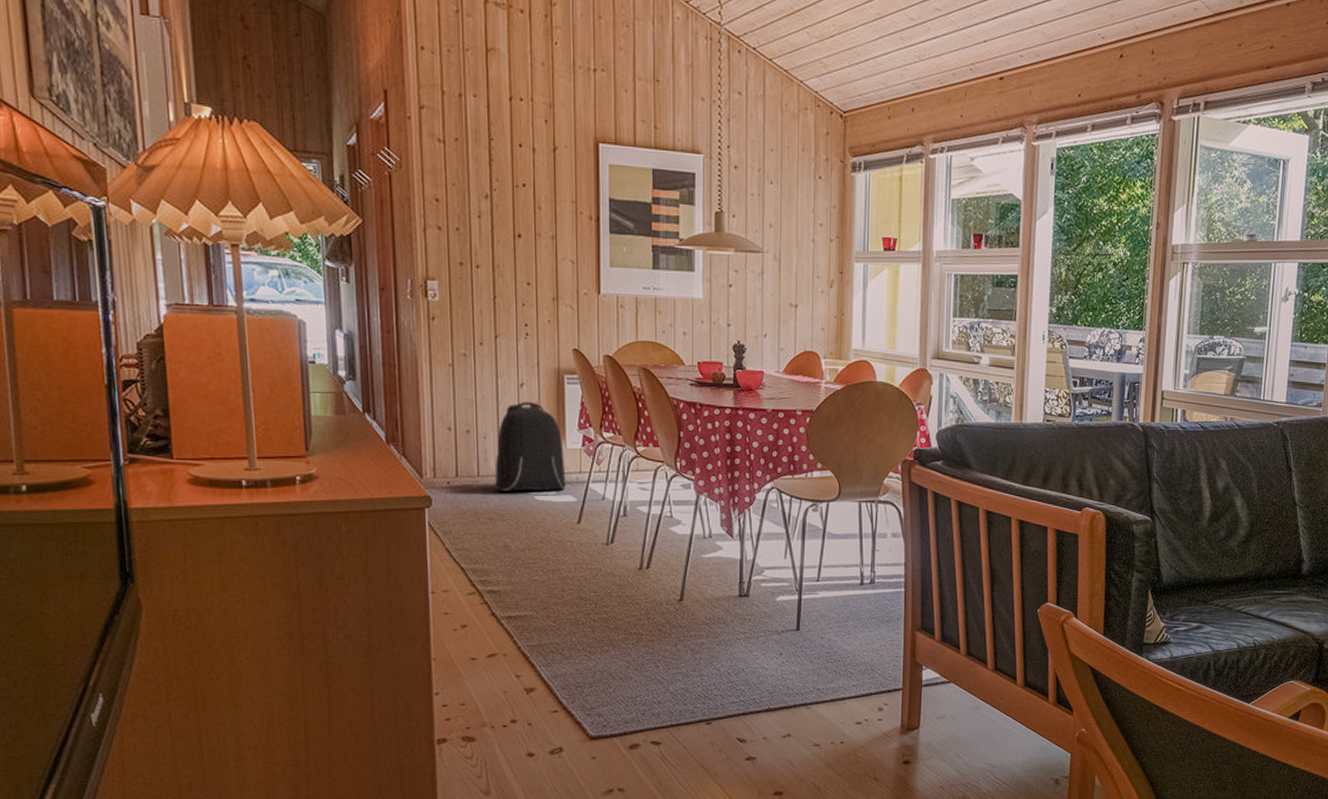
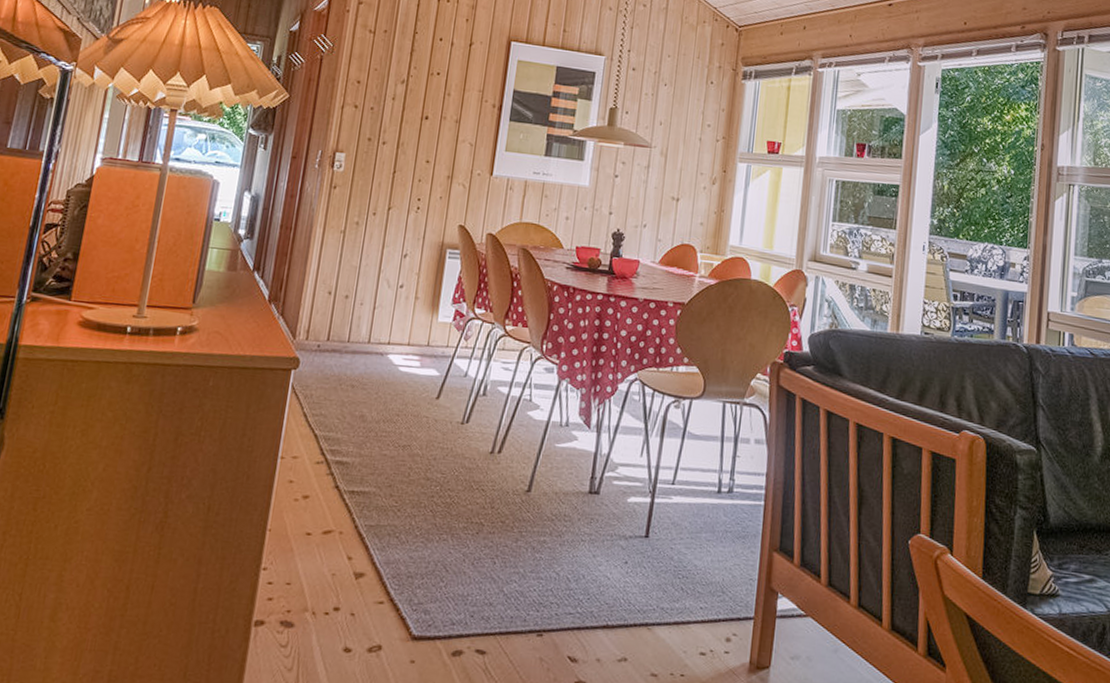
backpack: present [495,402,566,491] -> none [362,272,435,364]

